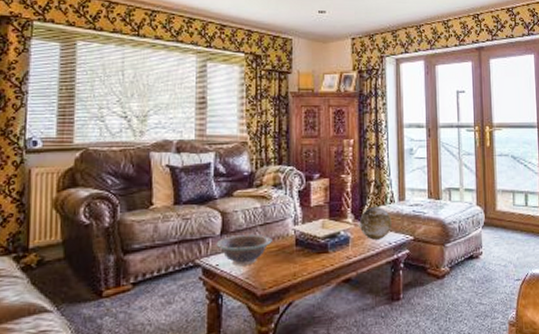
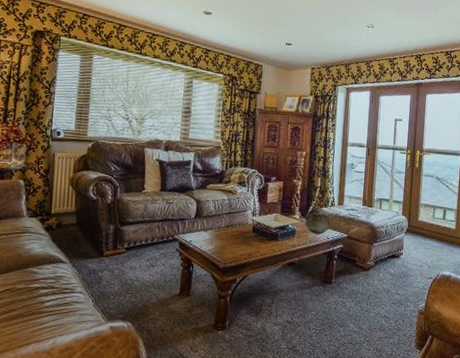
decorative bowl: present [216,234,272,265] -> none [191,219,235,243]

